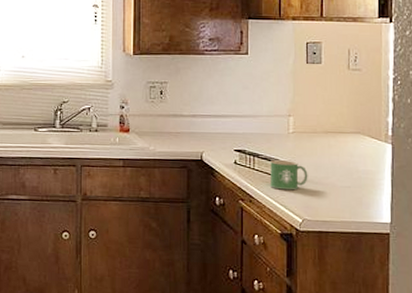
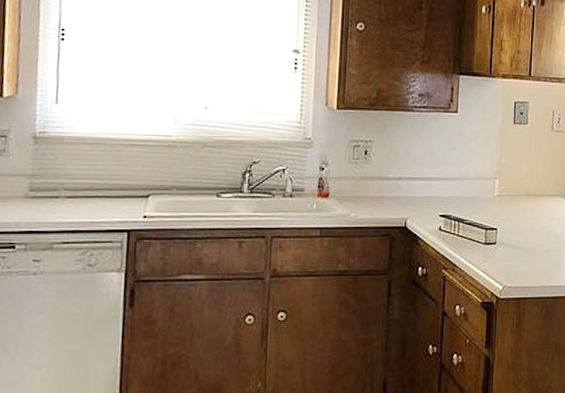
mug: present [269,160,308,190] -> none [473,225,510,257]

